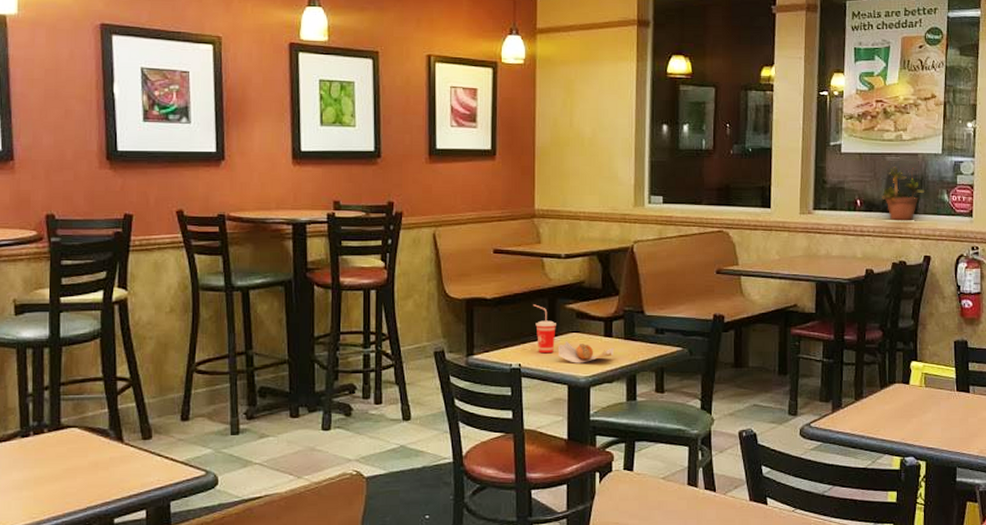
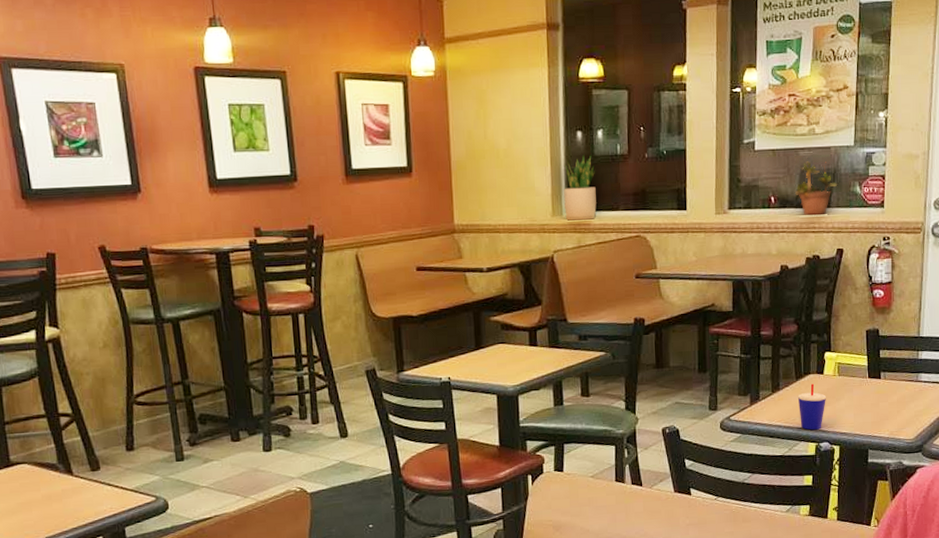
beverage cup: present [533,304,556,354] -> none [458,318,483,366]
hot dog: present [557,340,615,363] -> none [485,351,540,374]
planter: none [647,148,680,212] -> present [564,155,597,221]
beverage cup: none [883,393,912,443] -> present [798,383,826,430]

